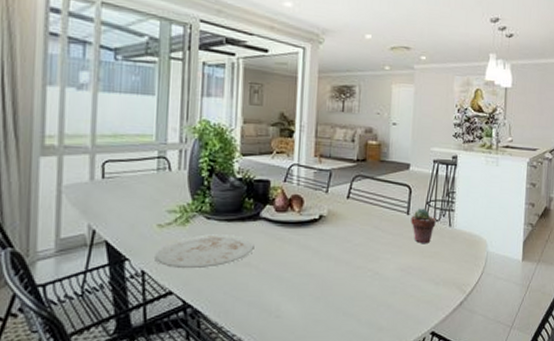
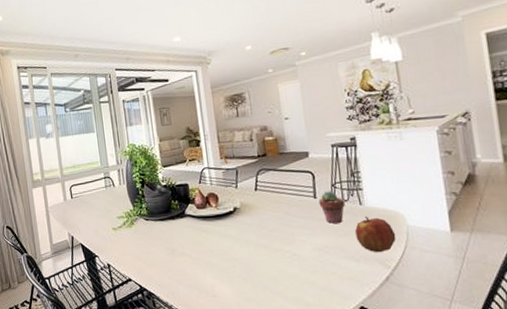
plate: present [155,234,254,269] -> none [115,231,185,261]
apple: none [440,239,476,276] -> present [355,217,397,252]

